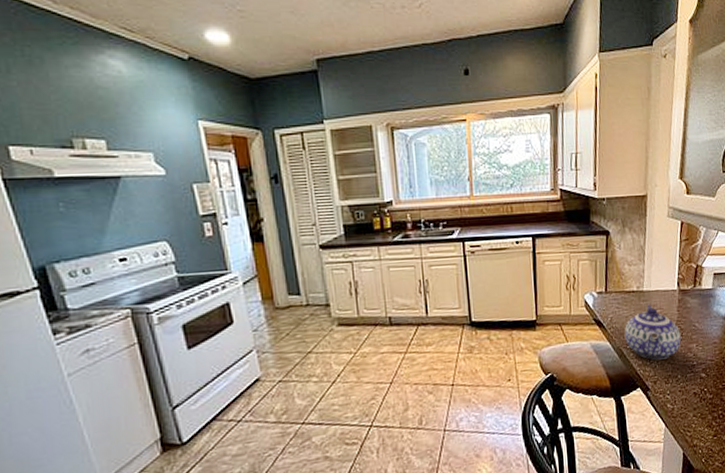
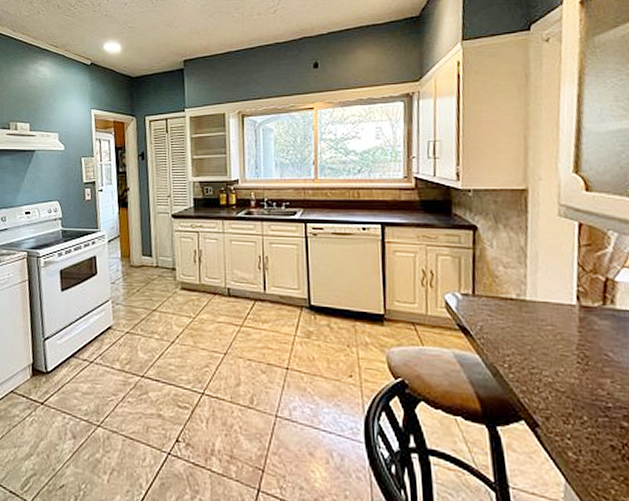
teapot: present [625,304,681,360] -> none [500,317,586,391]

